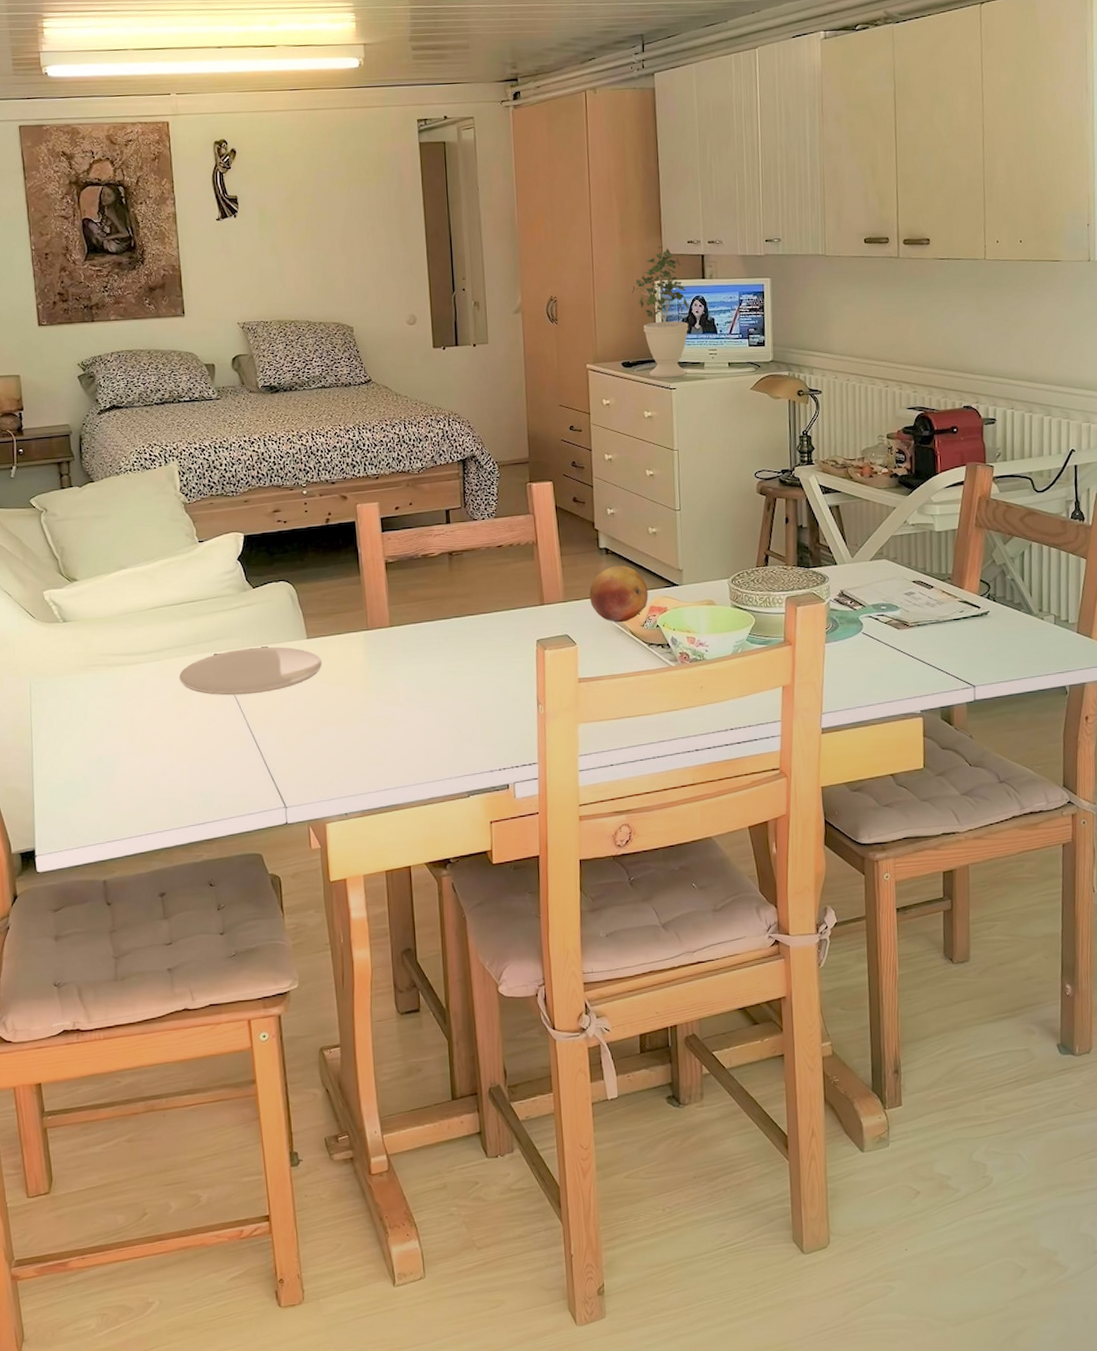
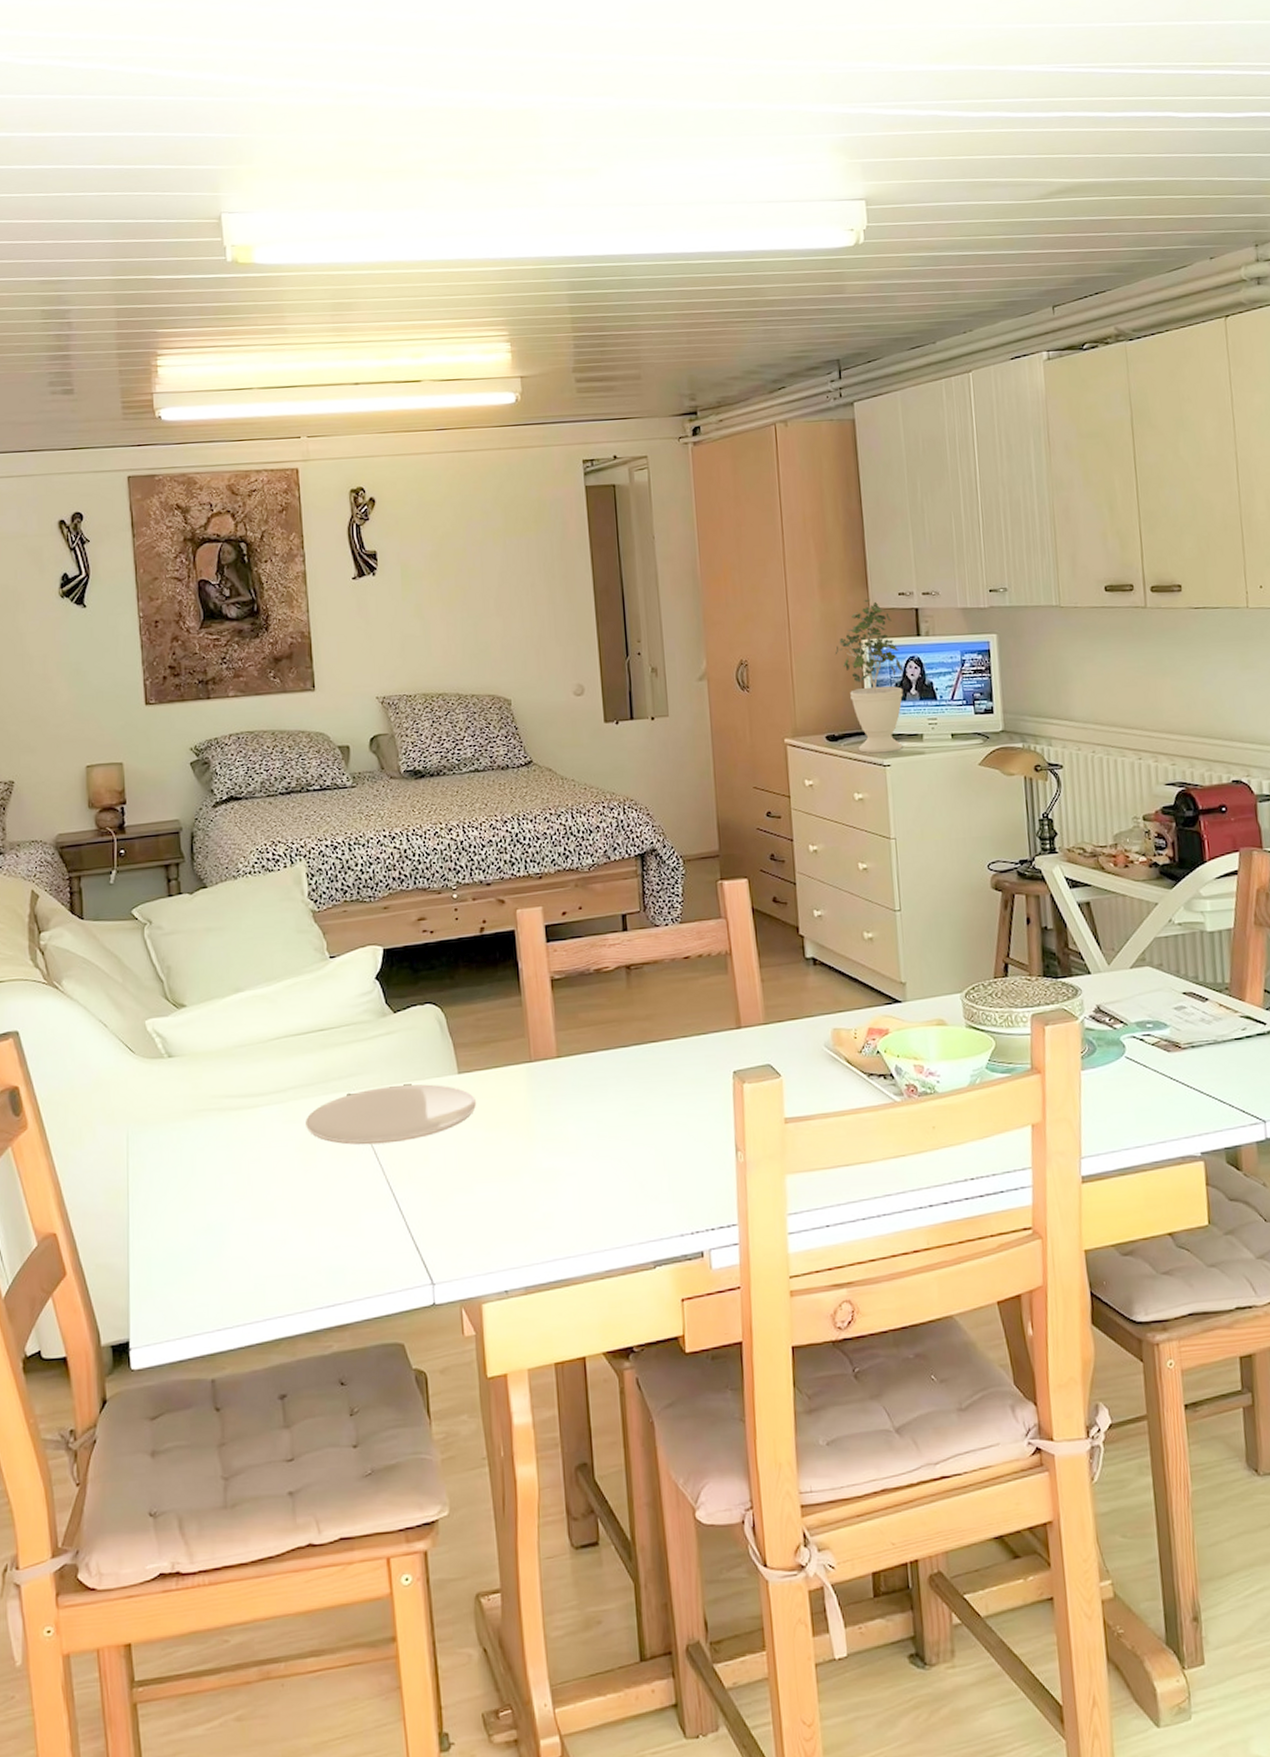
fruit: present [589,565,648,623] -> none [795,978,866,1049]

